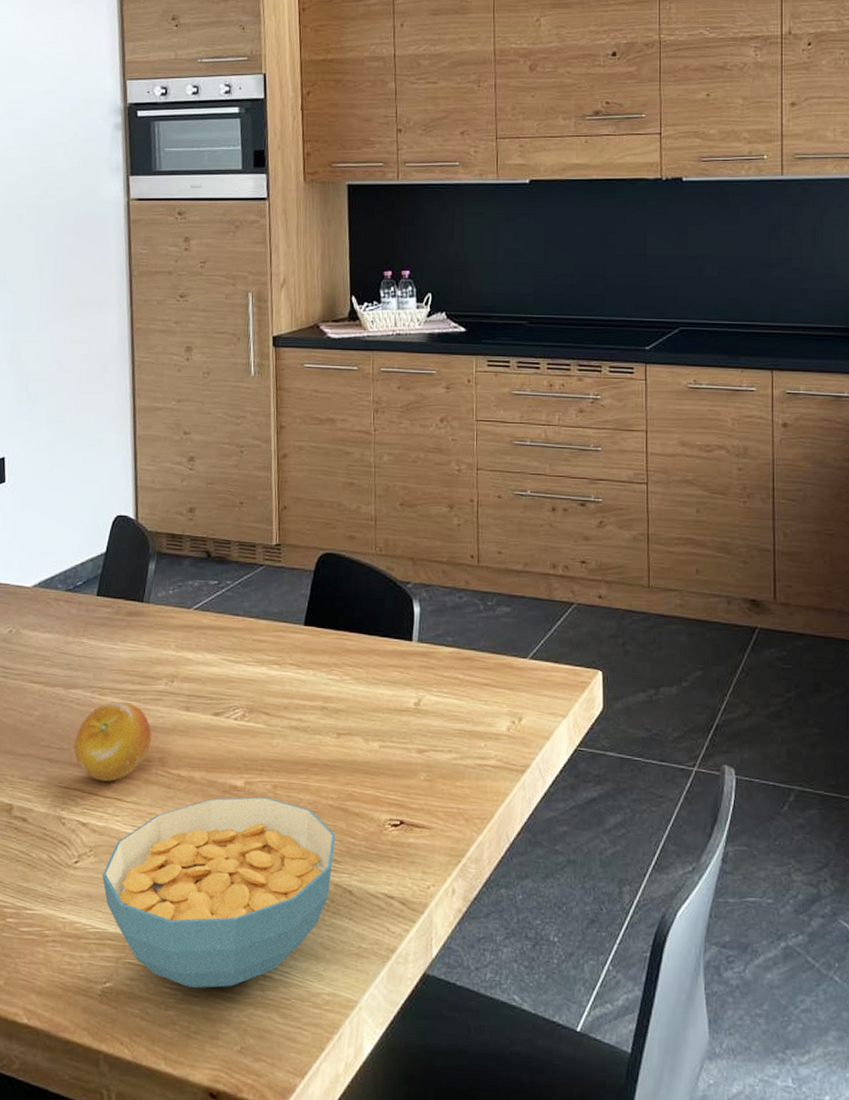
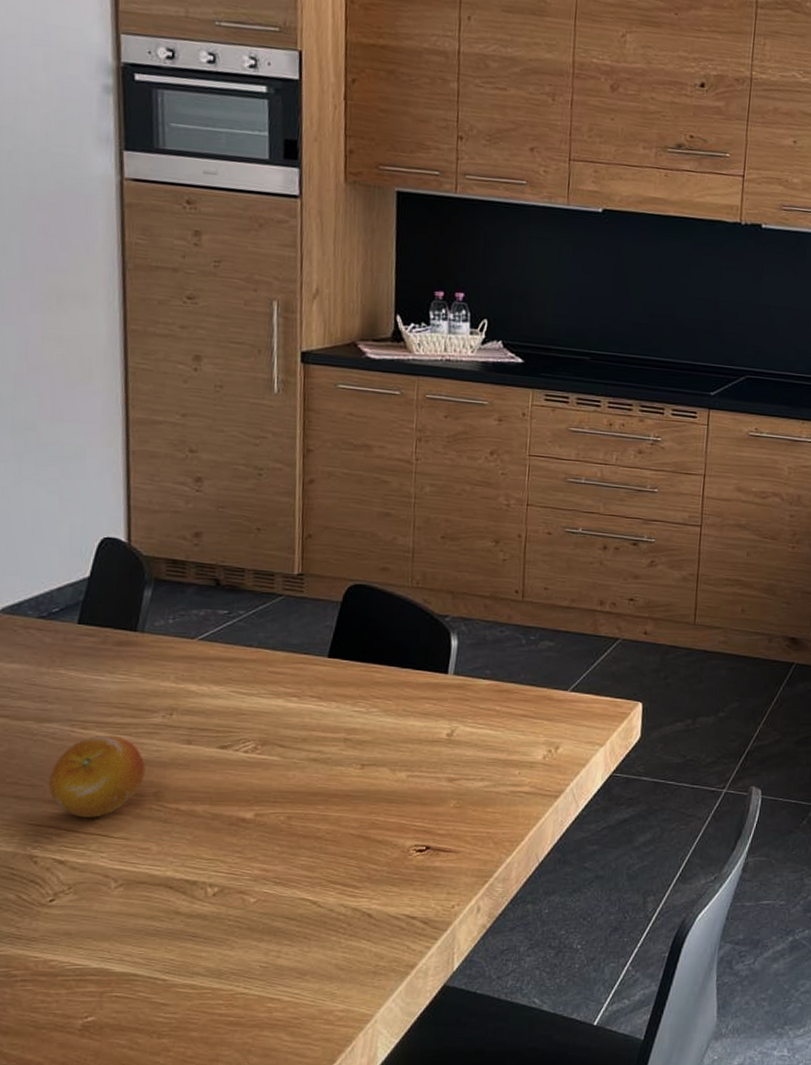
cereal bowl: present [102,796,336,988] -> none [84,828,356,1015]

